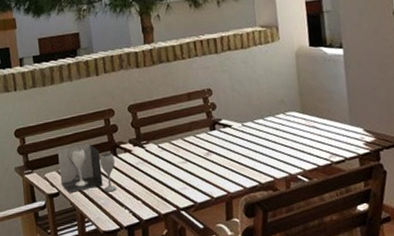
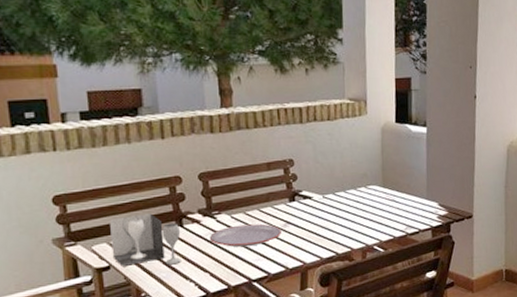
plate: none [139,152,205,176] -> present [209,224,281,248]

